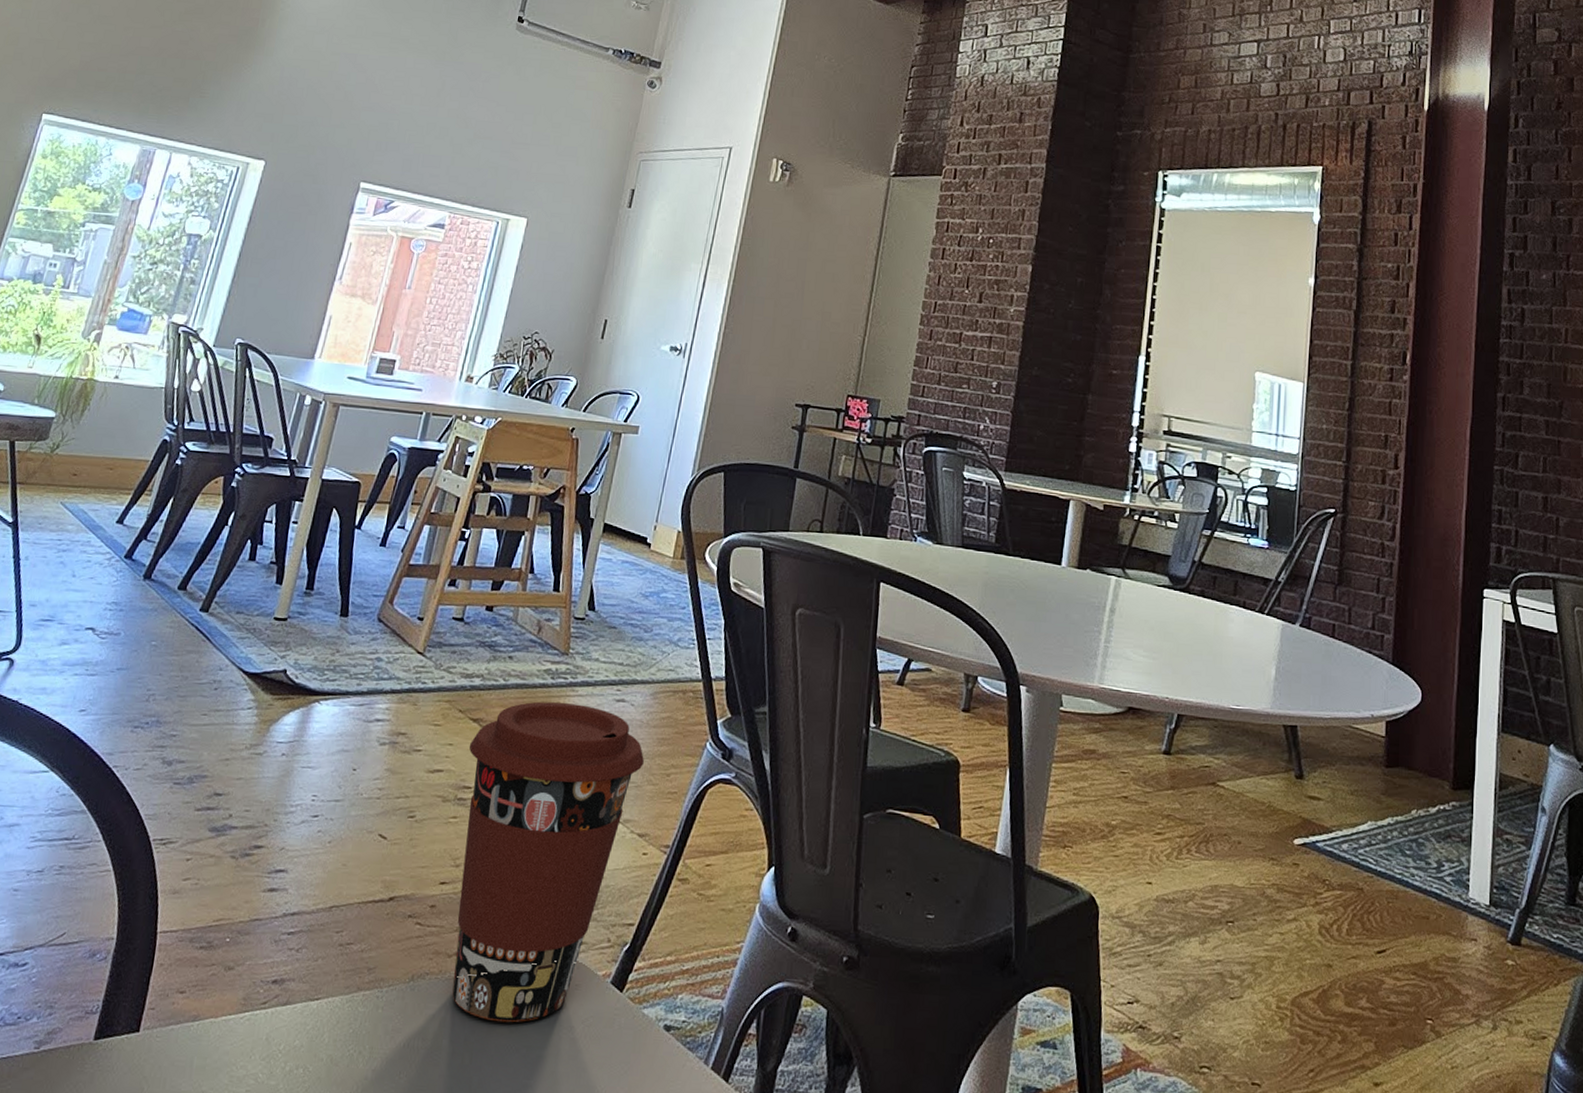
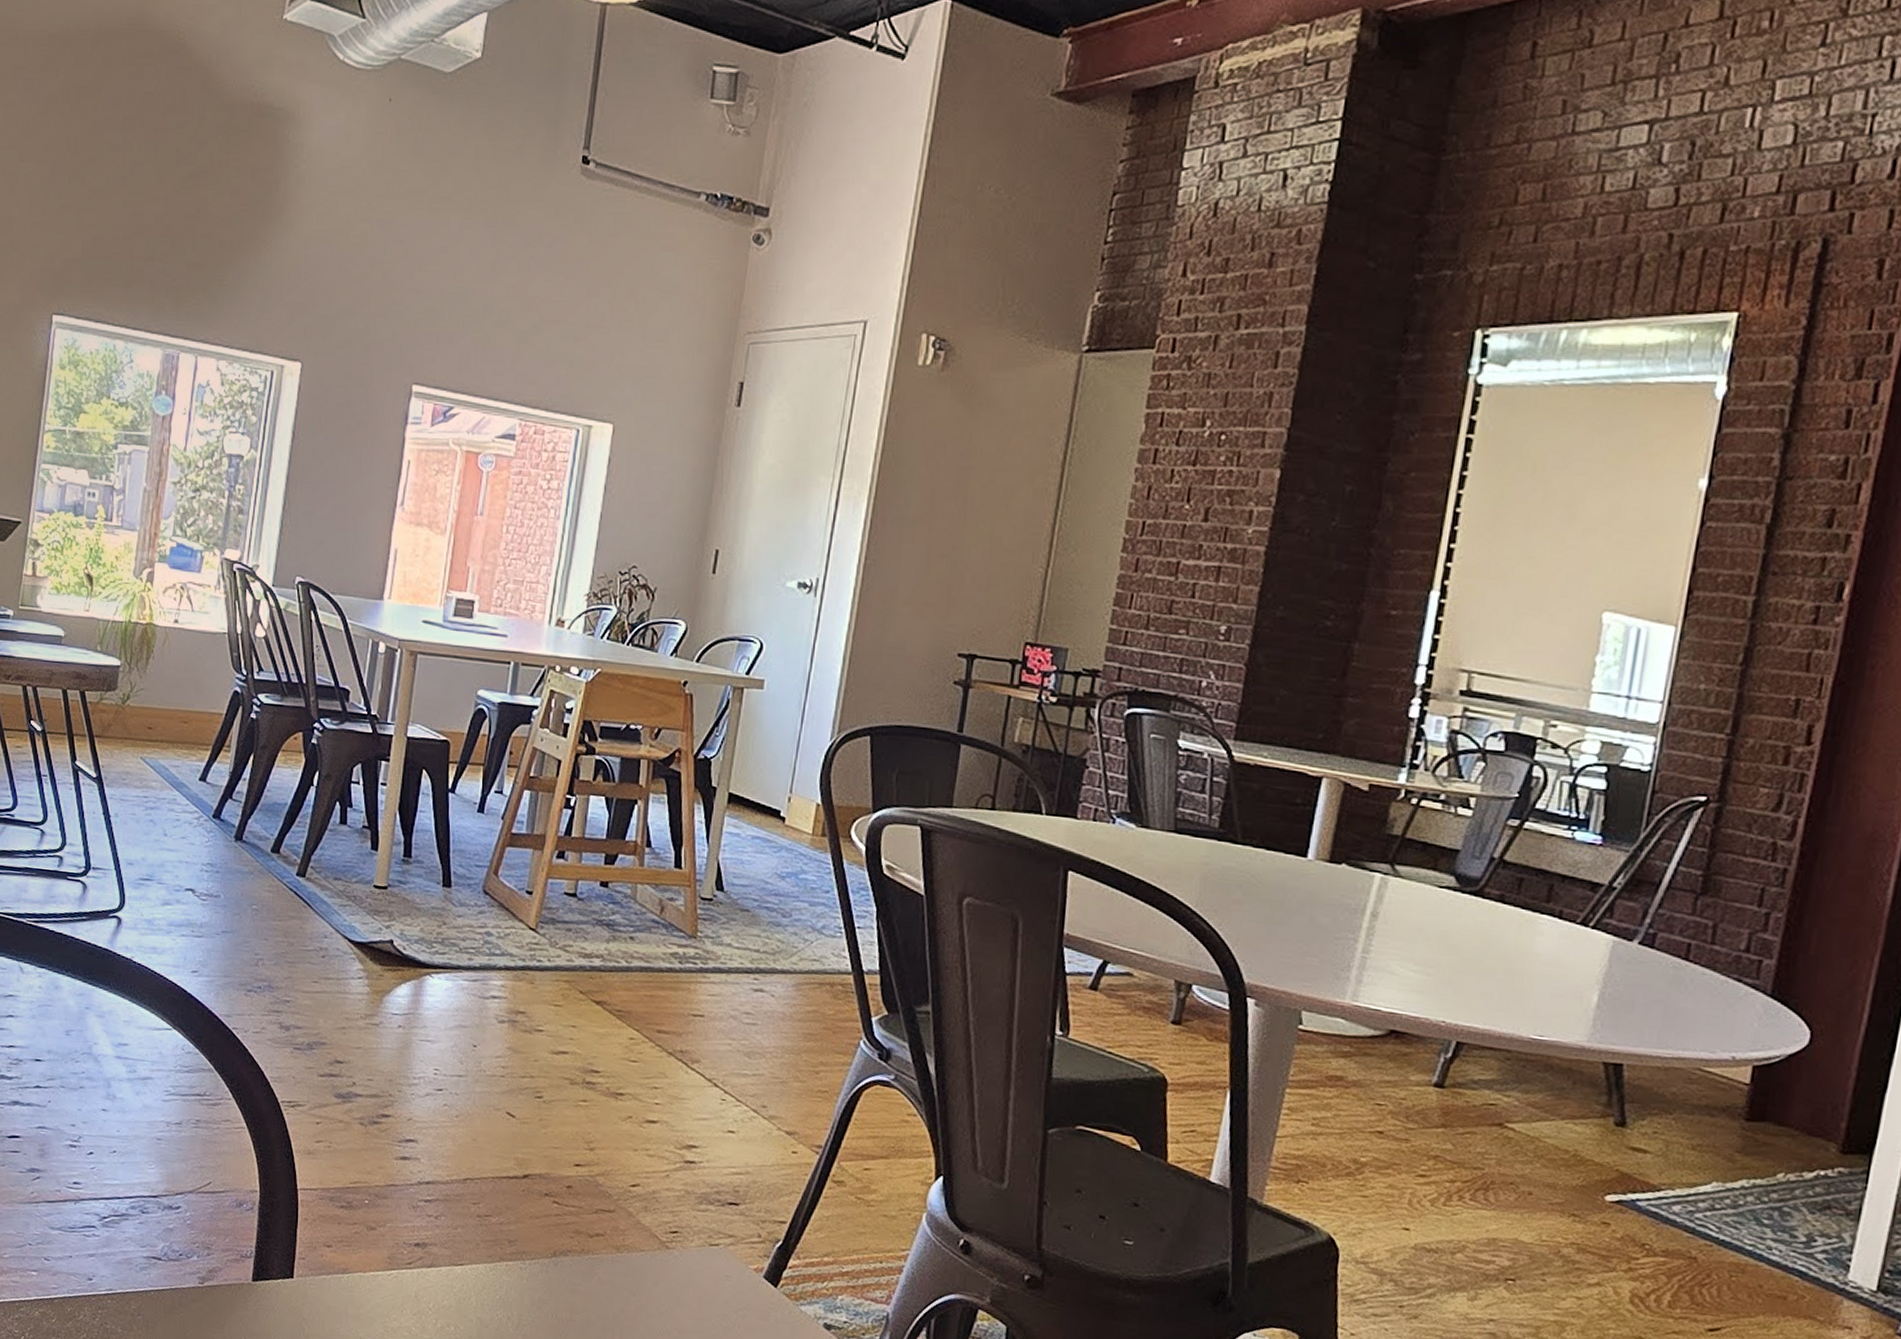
coffee cup: present [452,701,644,1023] -> none [593,987,789,1306]

